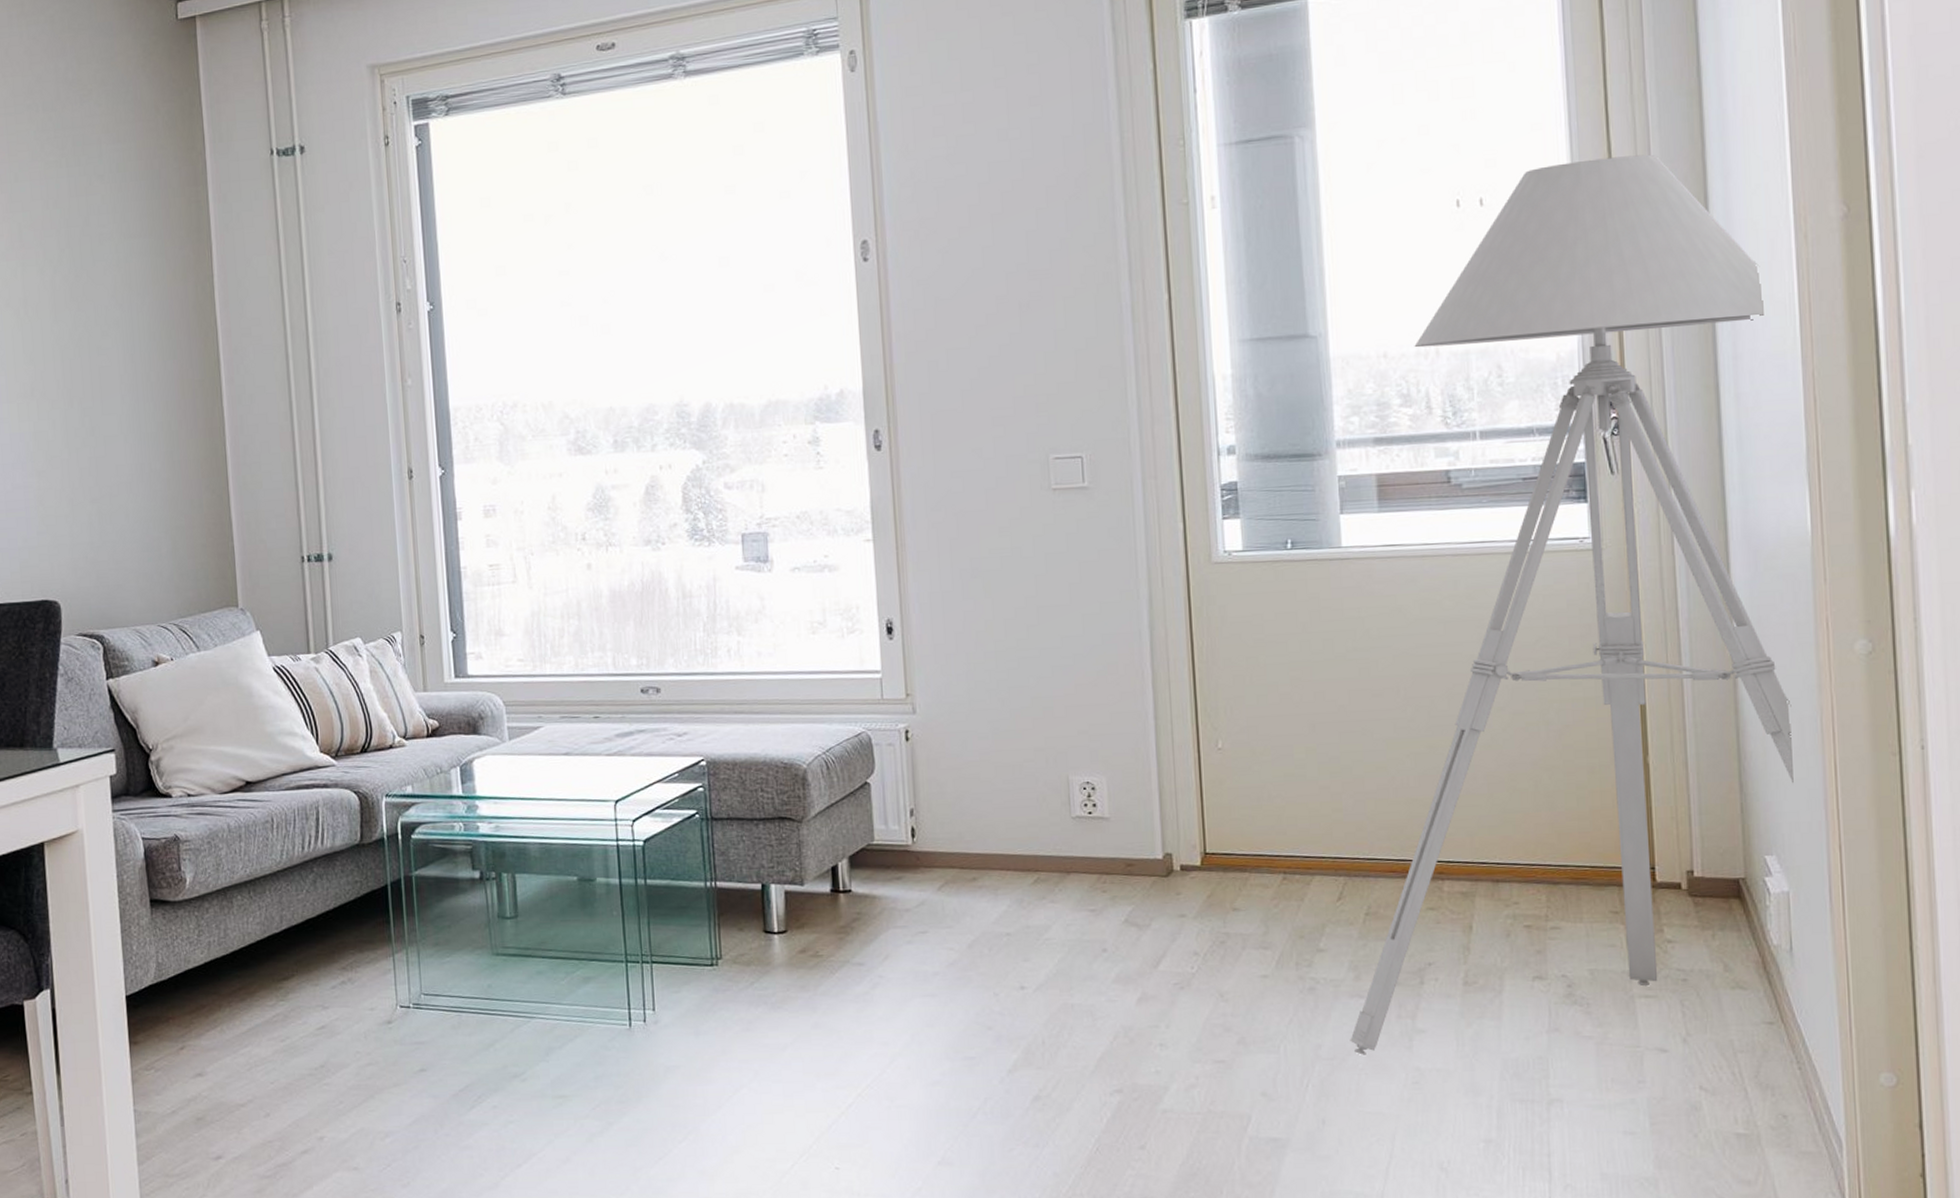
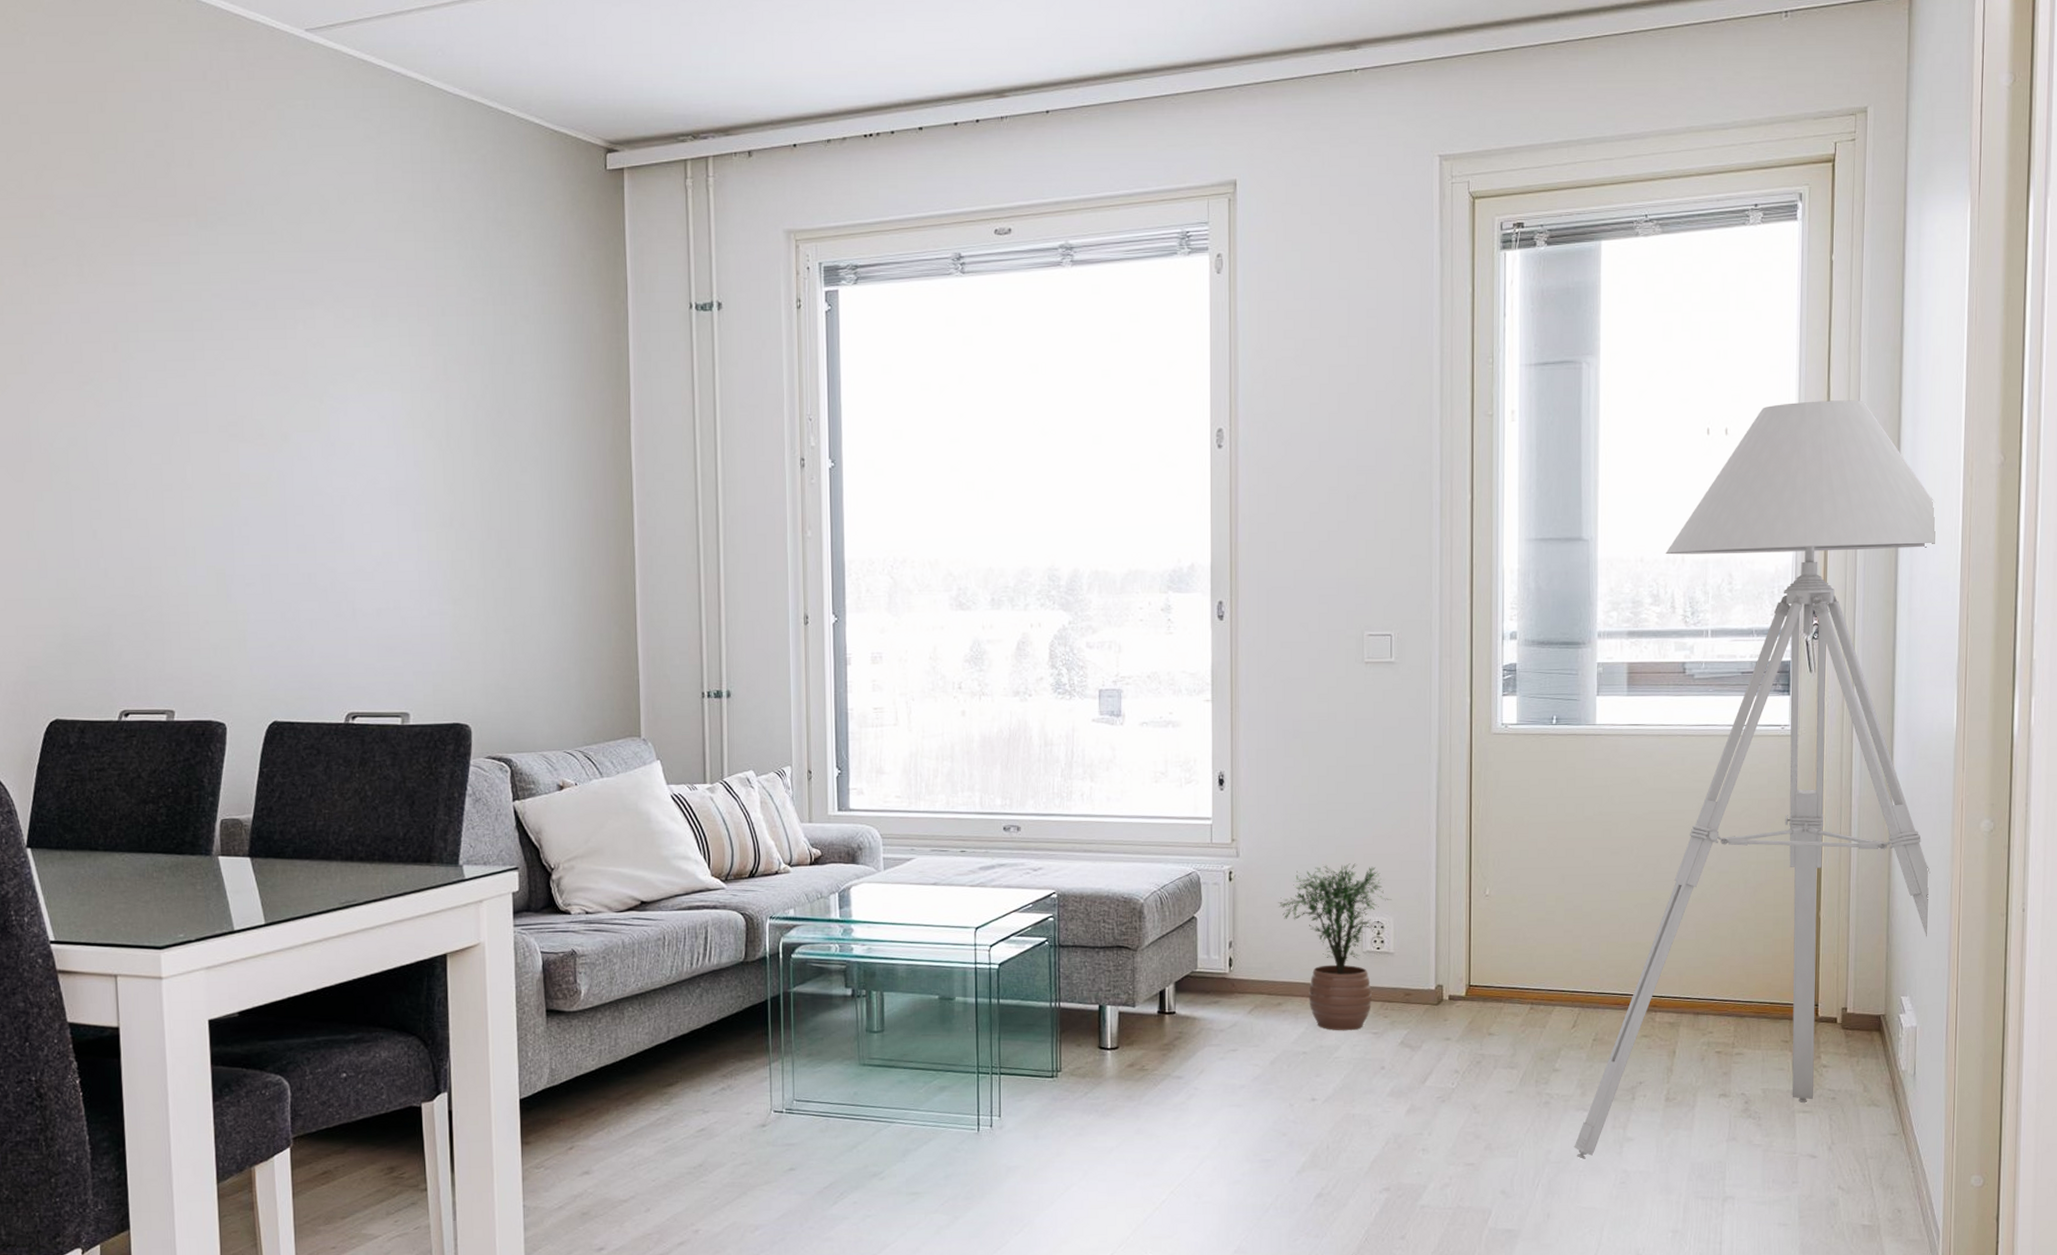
potted plant: none [965,717,1103,908] -> present [1278,863,1392,1030]

